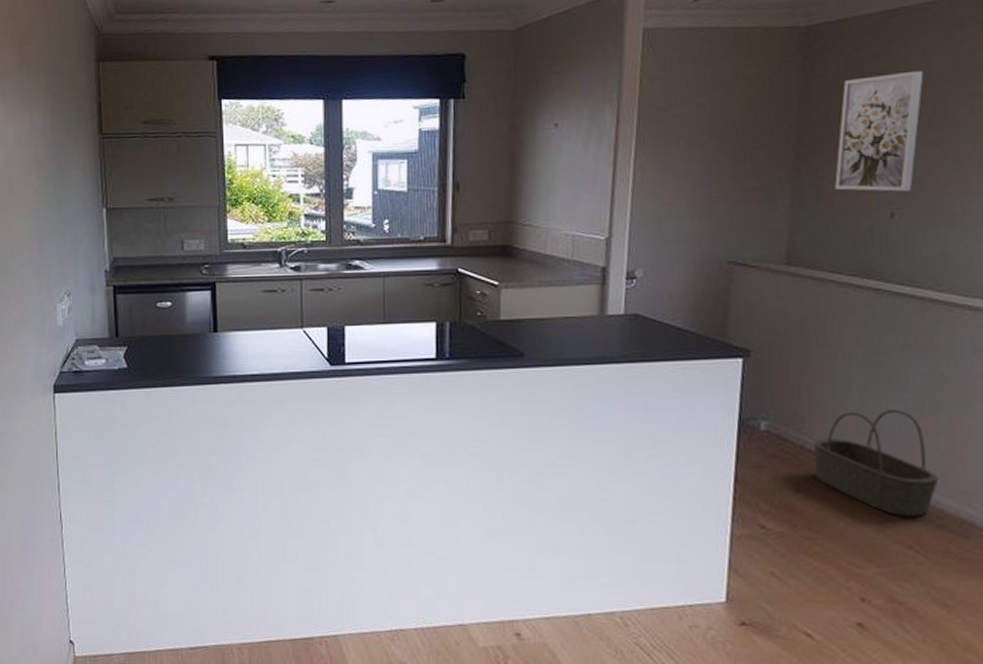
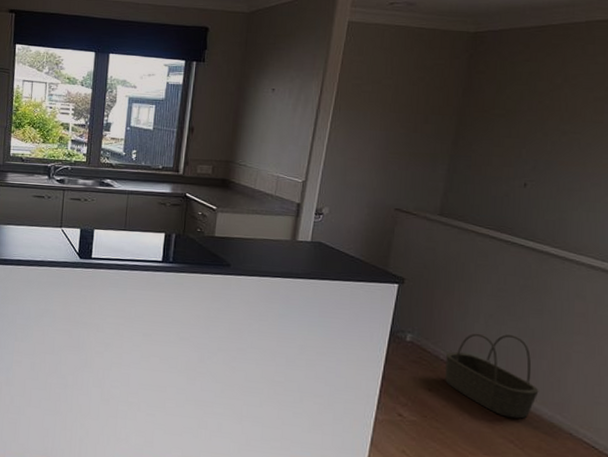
wall art: present [835,70,924,192] -> none [483,75,561,168]

